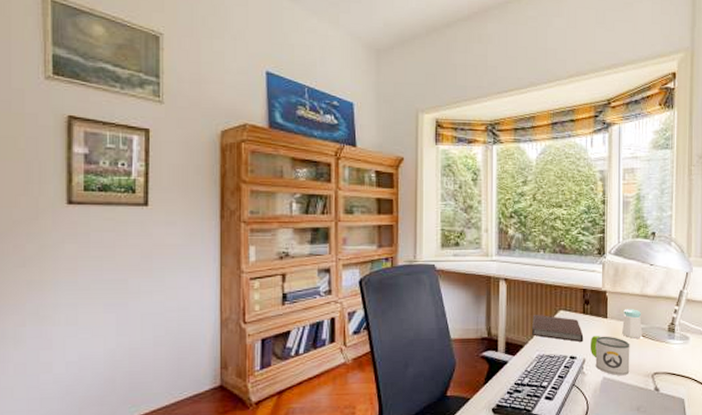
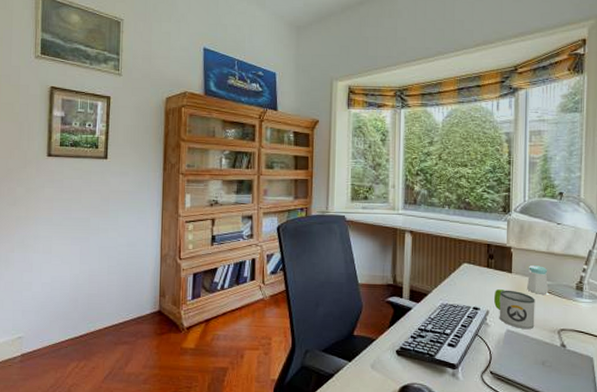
notebook: present [531,314,584,342] -> none [435,265,488,294]

